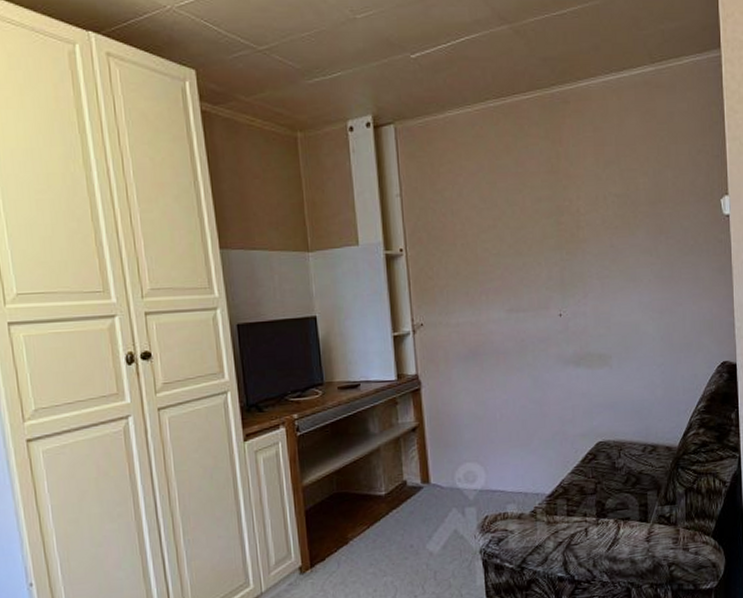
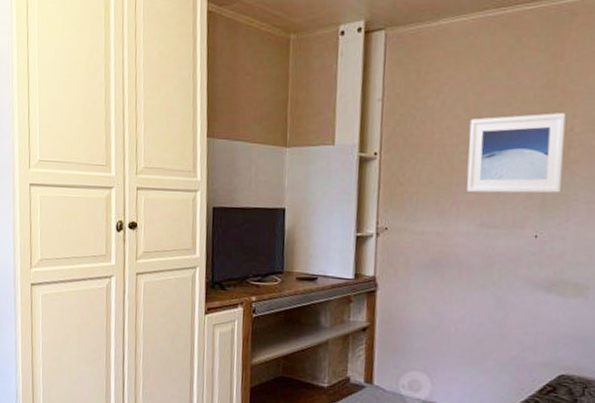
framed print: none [487,196,577,280] -> present [467,113,566,193]

